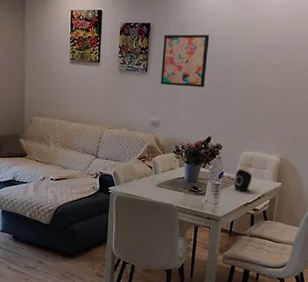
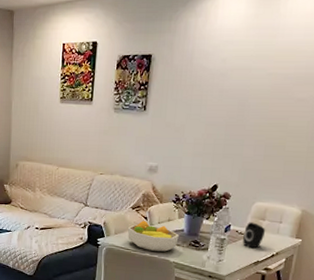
fruit bowl: none [135,170,180,197] -> present [127,220,179,252]
wall art: present [161,34,210,87] -> none [161,66,222,127]

